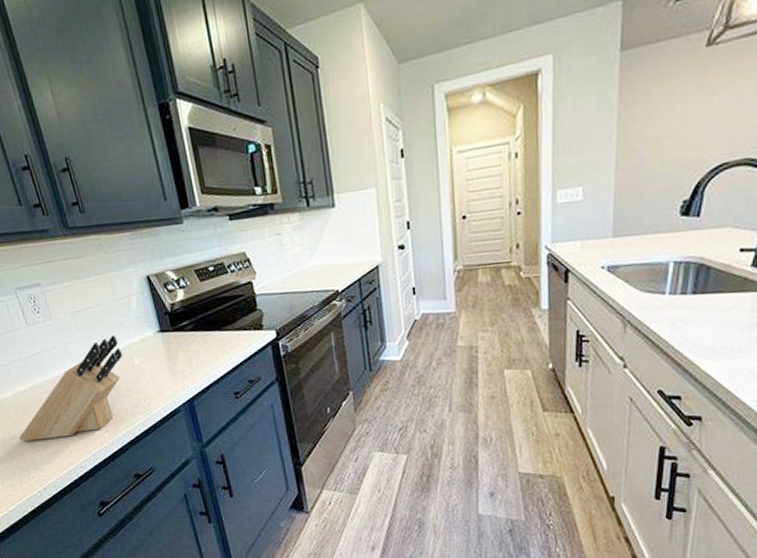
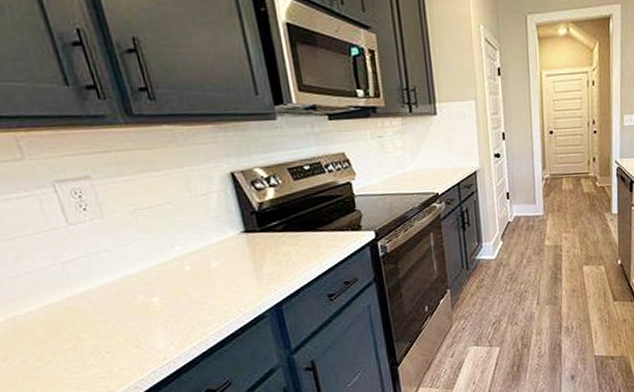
knife block: present [19,335,123,441] -> none [47,236,198,363]

